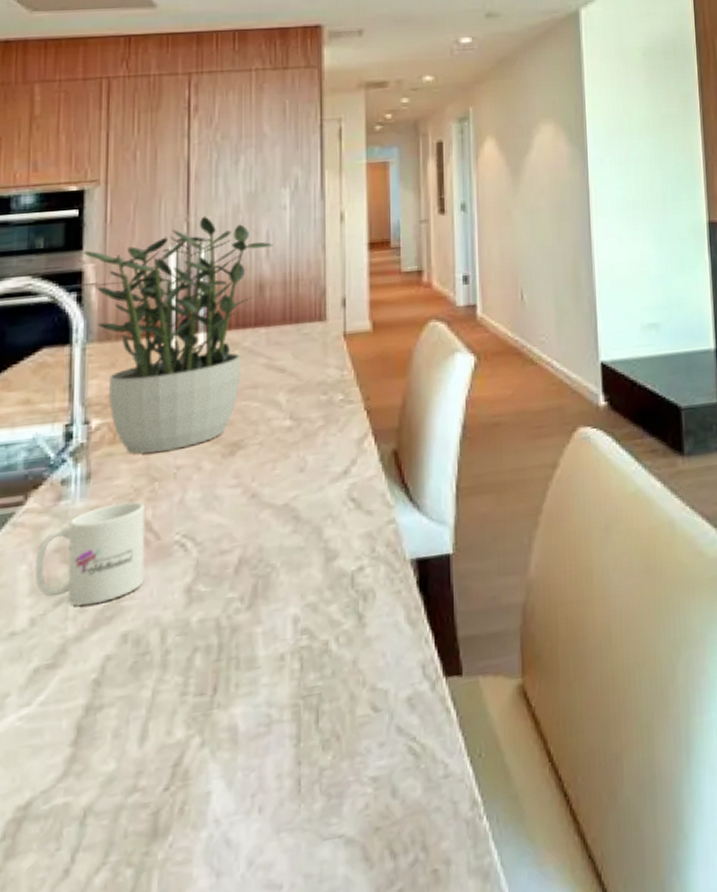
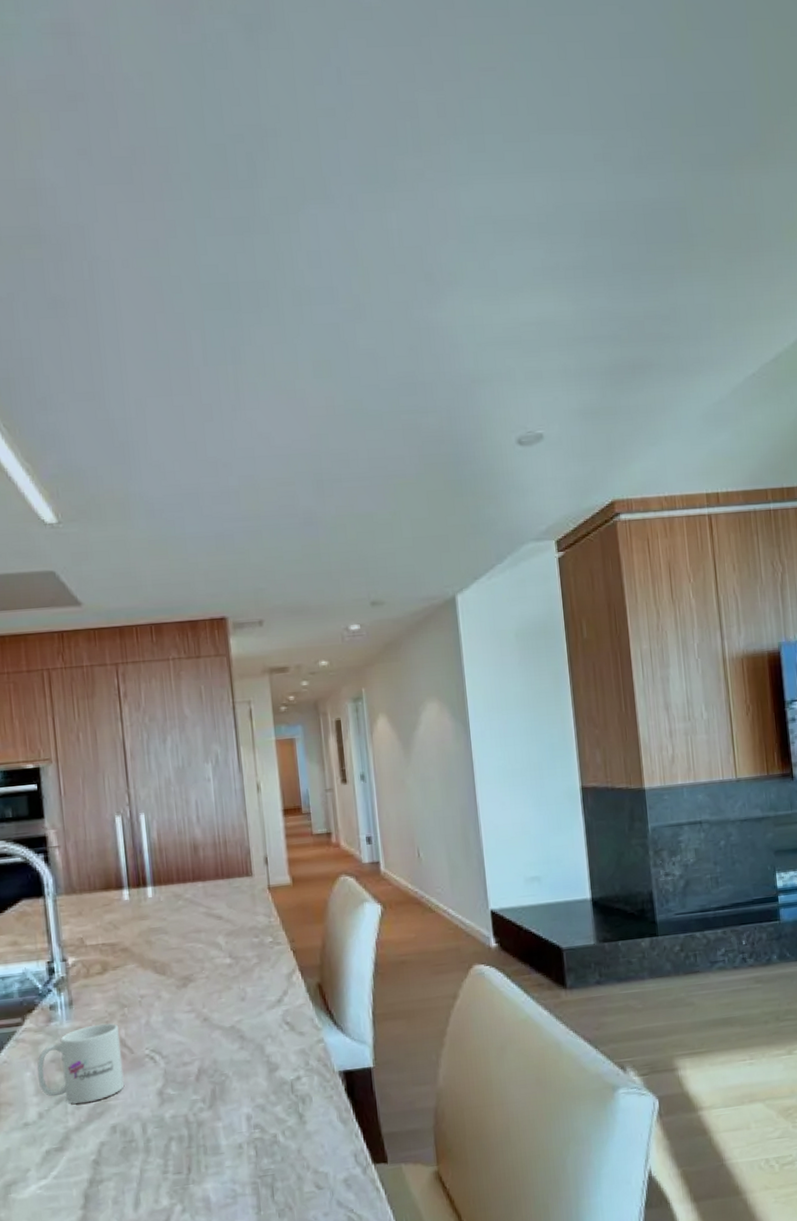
potted plant: present [82,216,273,454] -> none [44,788,202,986]

